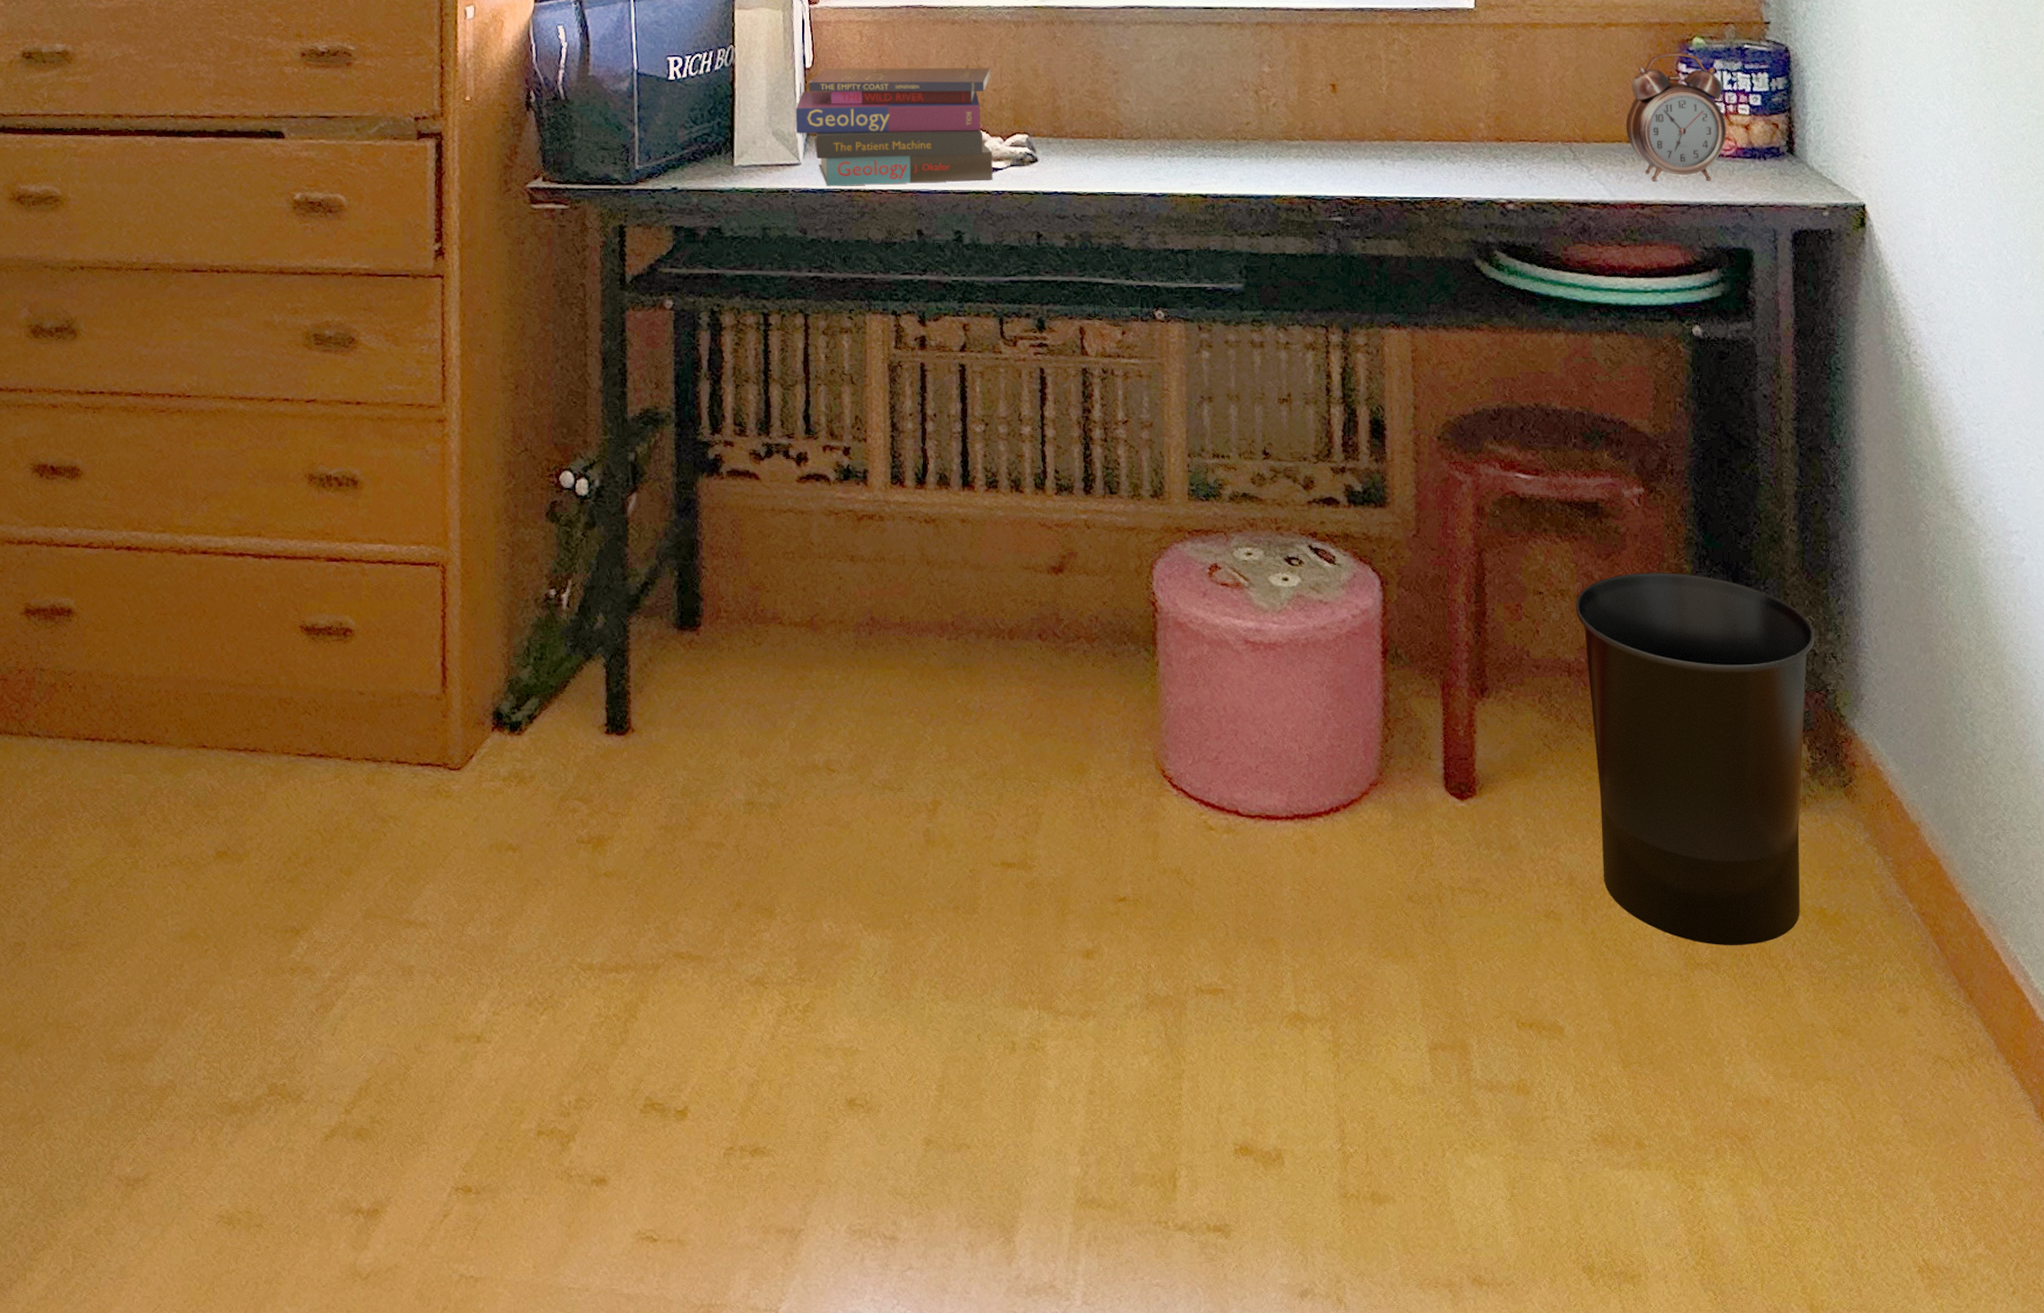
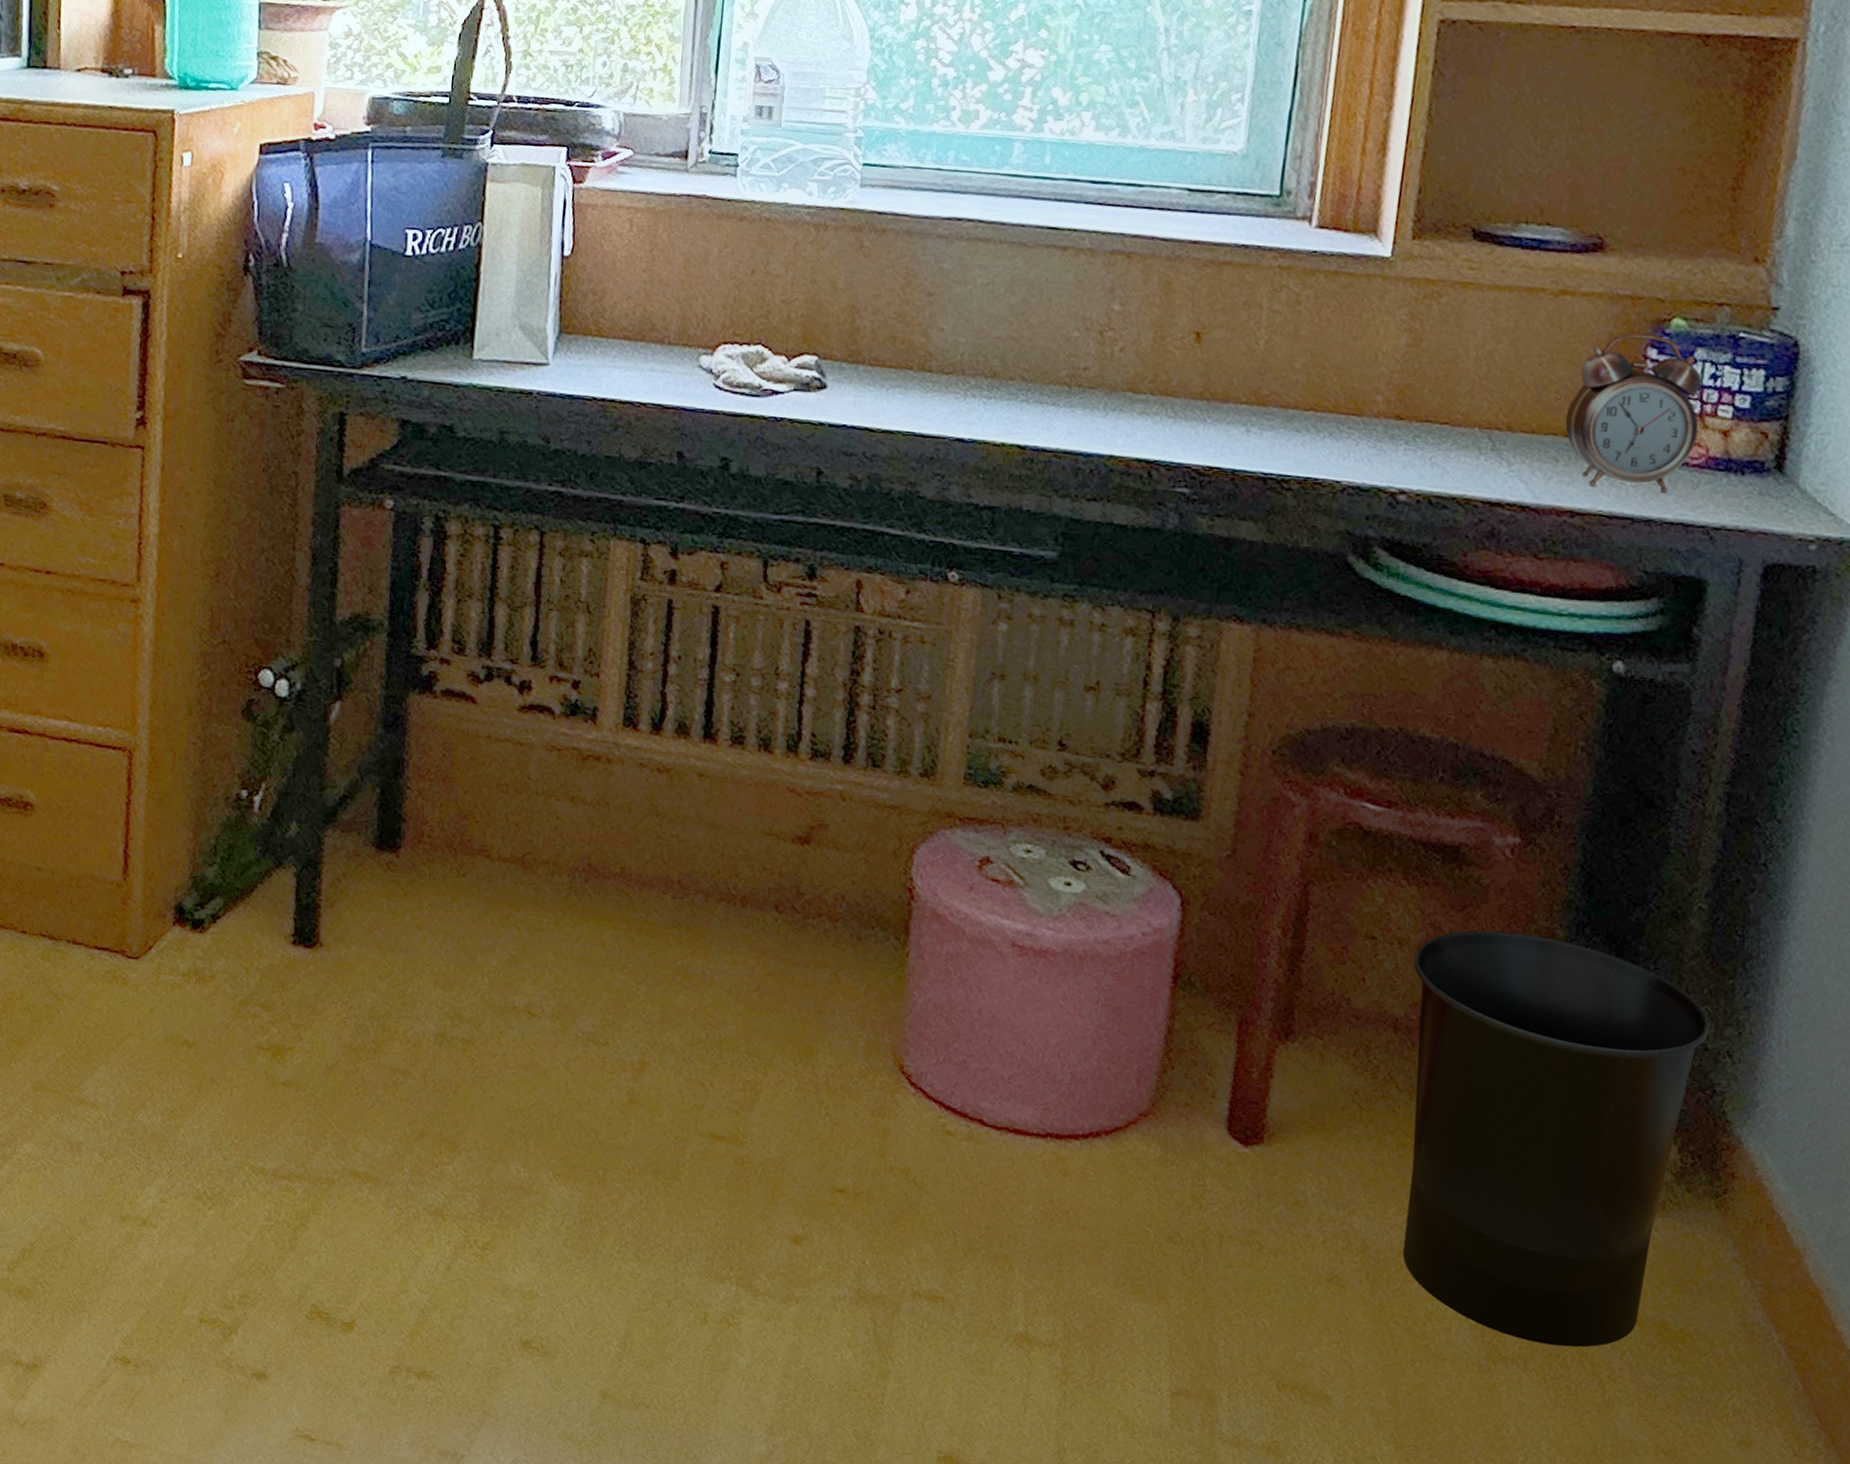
books: present [795,67,993,186] -> none [546,258,780,404]

